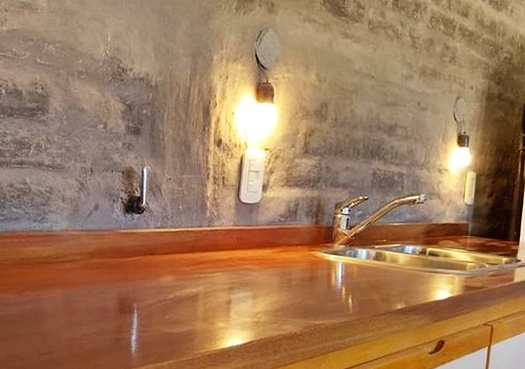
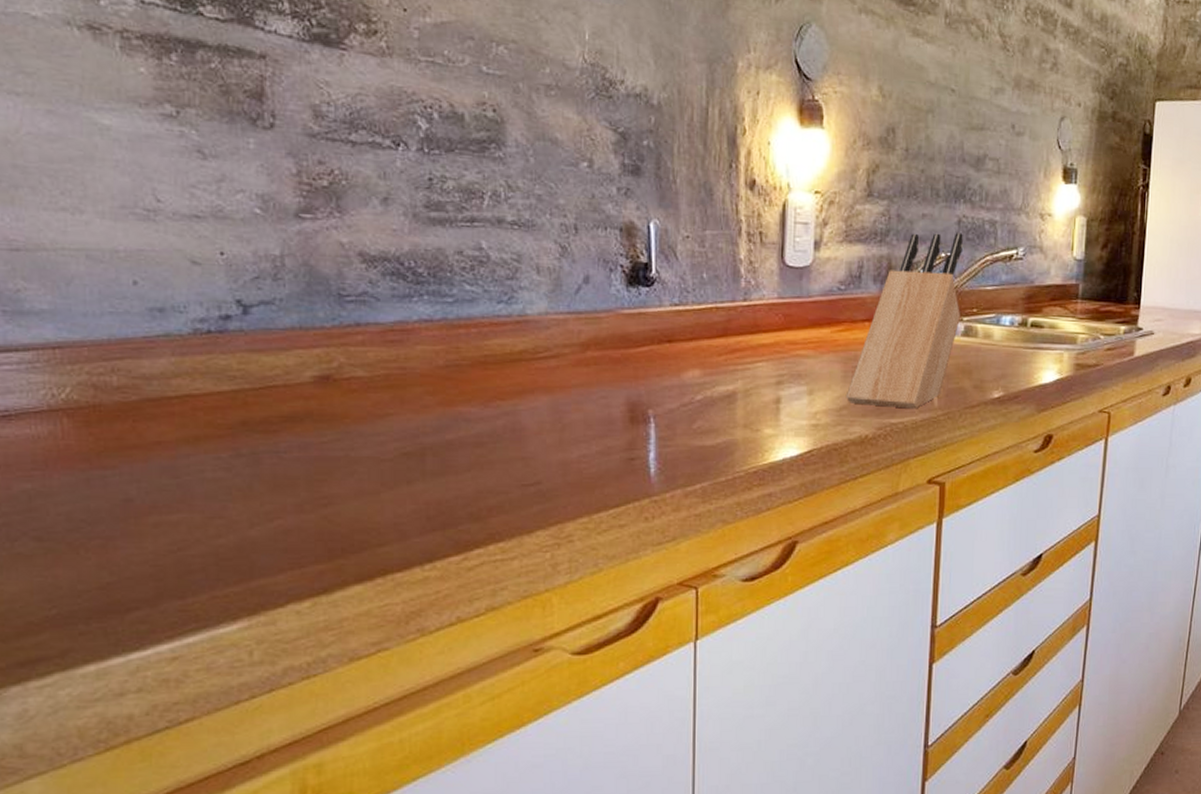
knife block: none [281,181,377,314] -> present [847,233,963,409]

